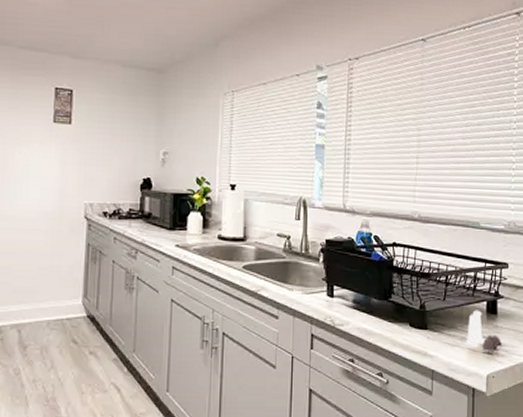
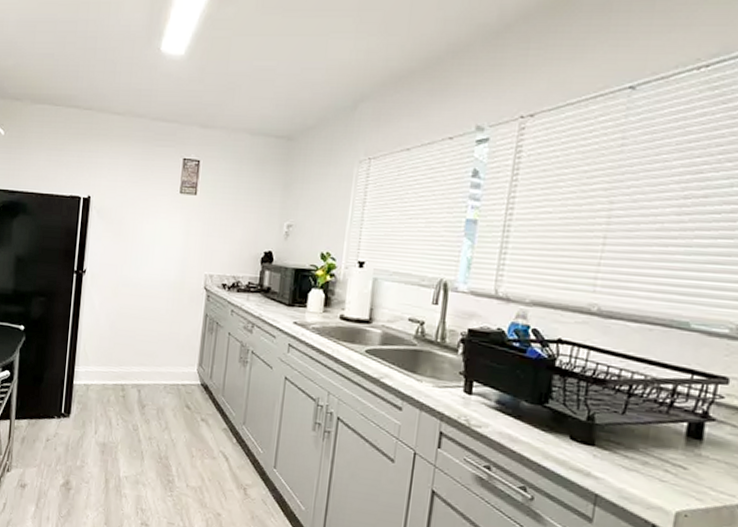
salt and pepper shaker set: present [464,310,502,352] -> none [646,431,705,486]

